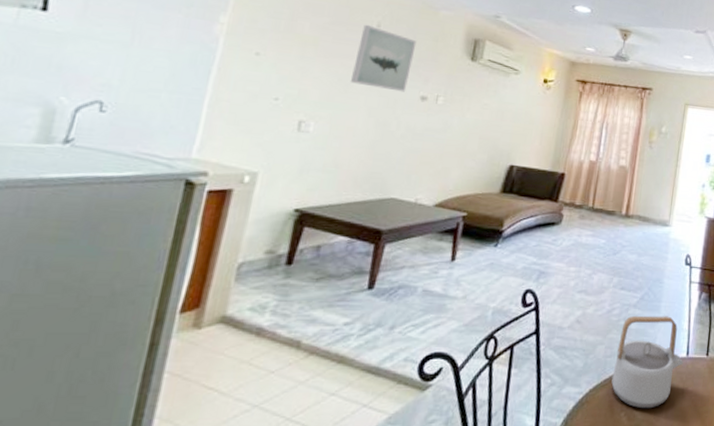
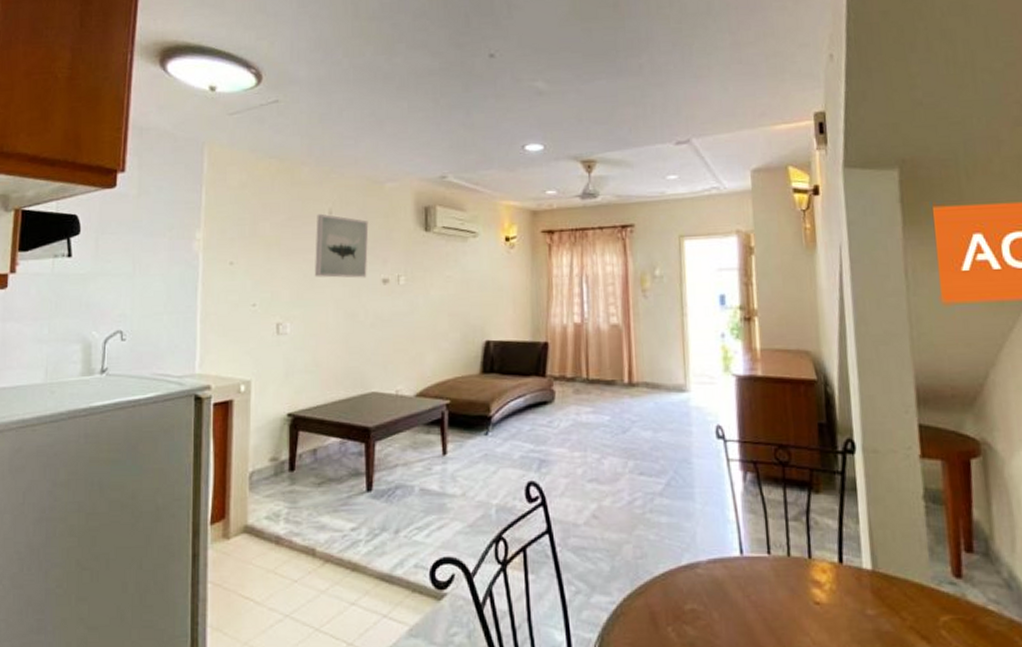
teapot: present [611,315,684,409] -> none [648,505,738,623]

